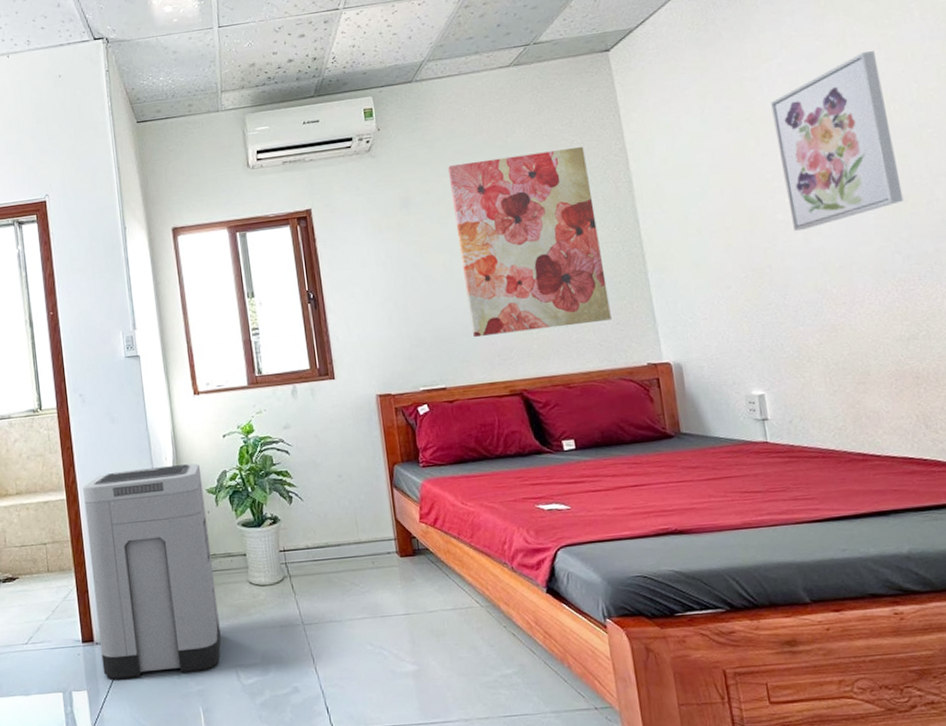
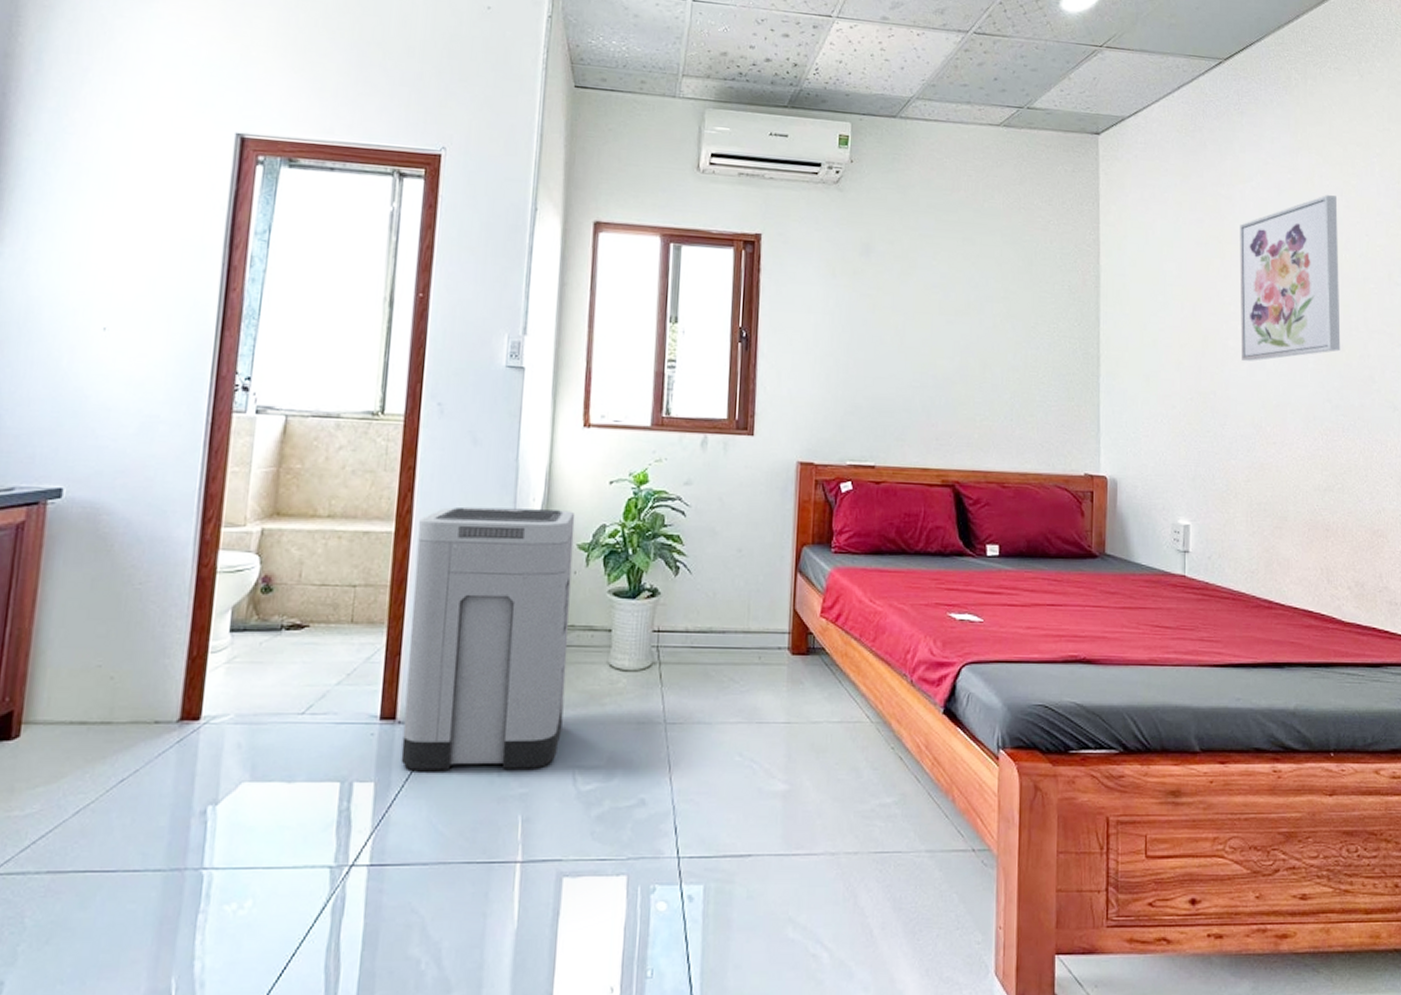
wall art: present [447,146,612,338] -> none [913,219,1059,420]

